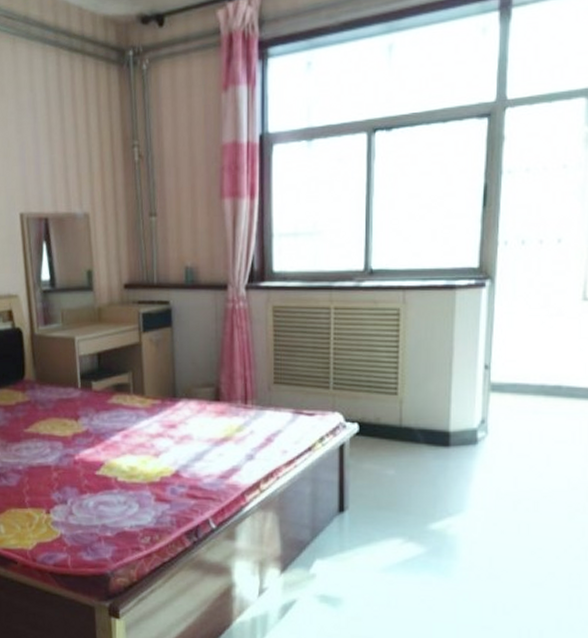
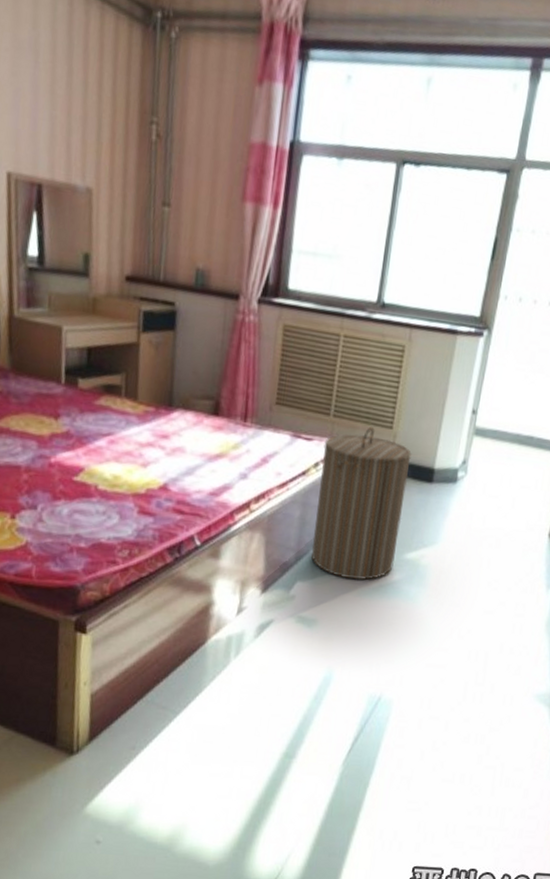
laundry hamper: none [327,395,422,555] -> present [311,427,412,580]

